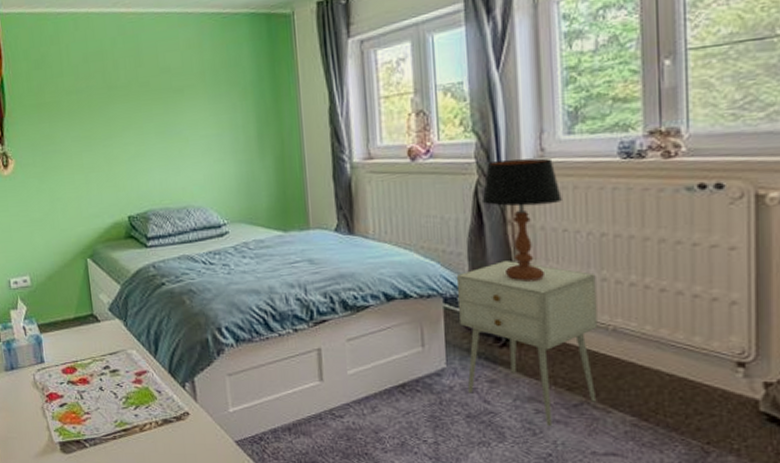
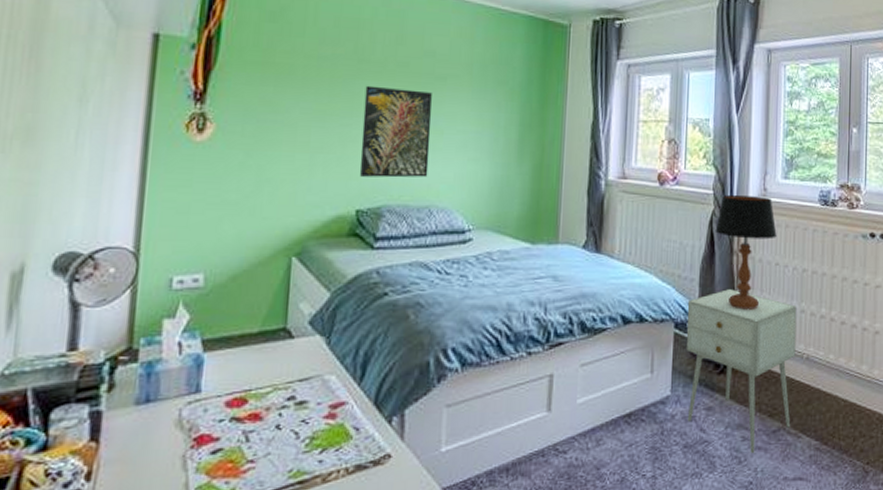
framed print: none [117,105,181,188] -> present [359,85,432,178]

